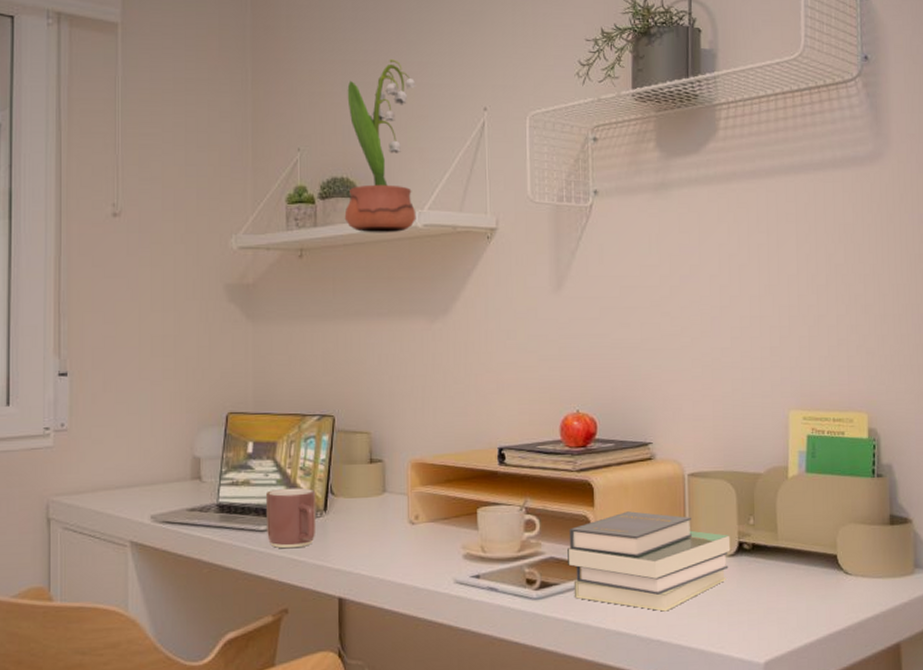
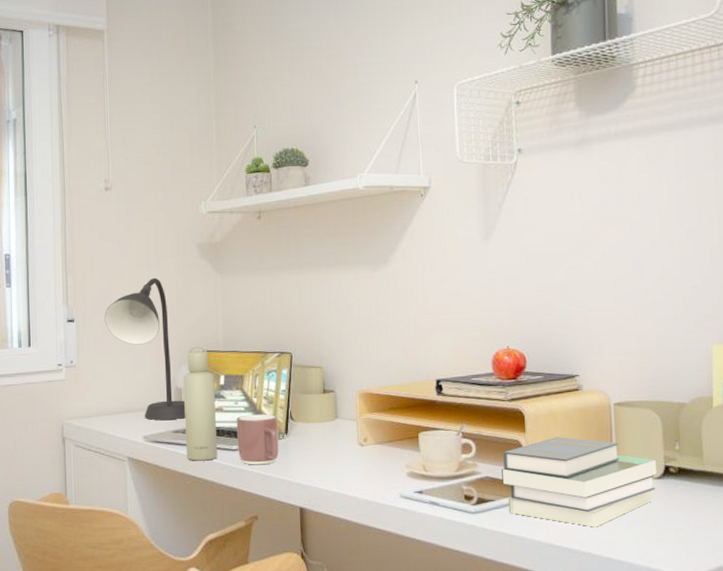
desk lamp: none [106,323,205,496] -> present [104,277,186,420]
bottle: none [202,406,243,545] -> present [182,345,218,461]
potted flower: present [344,59,416,233] -> none [294,44,358,196]

